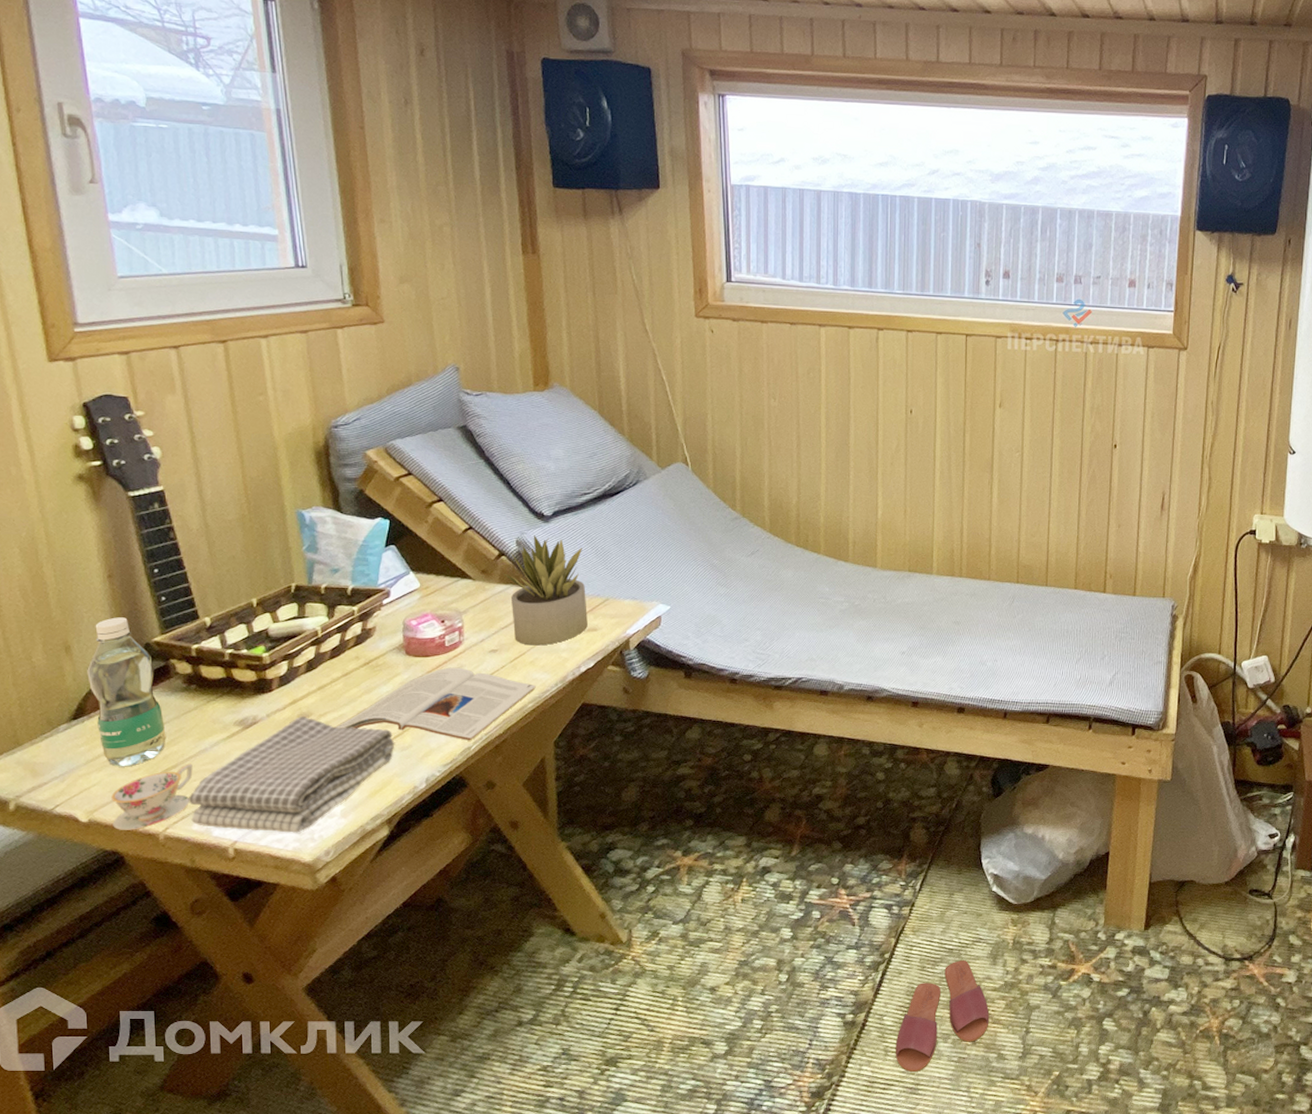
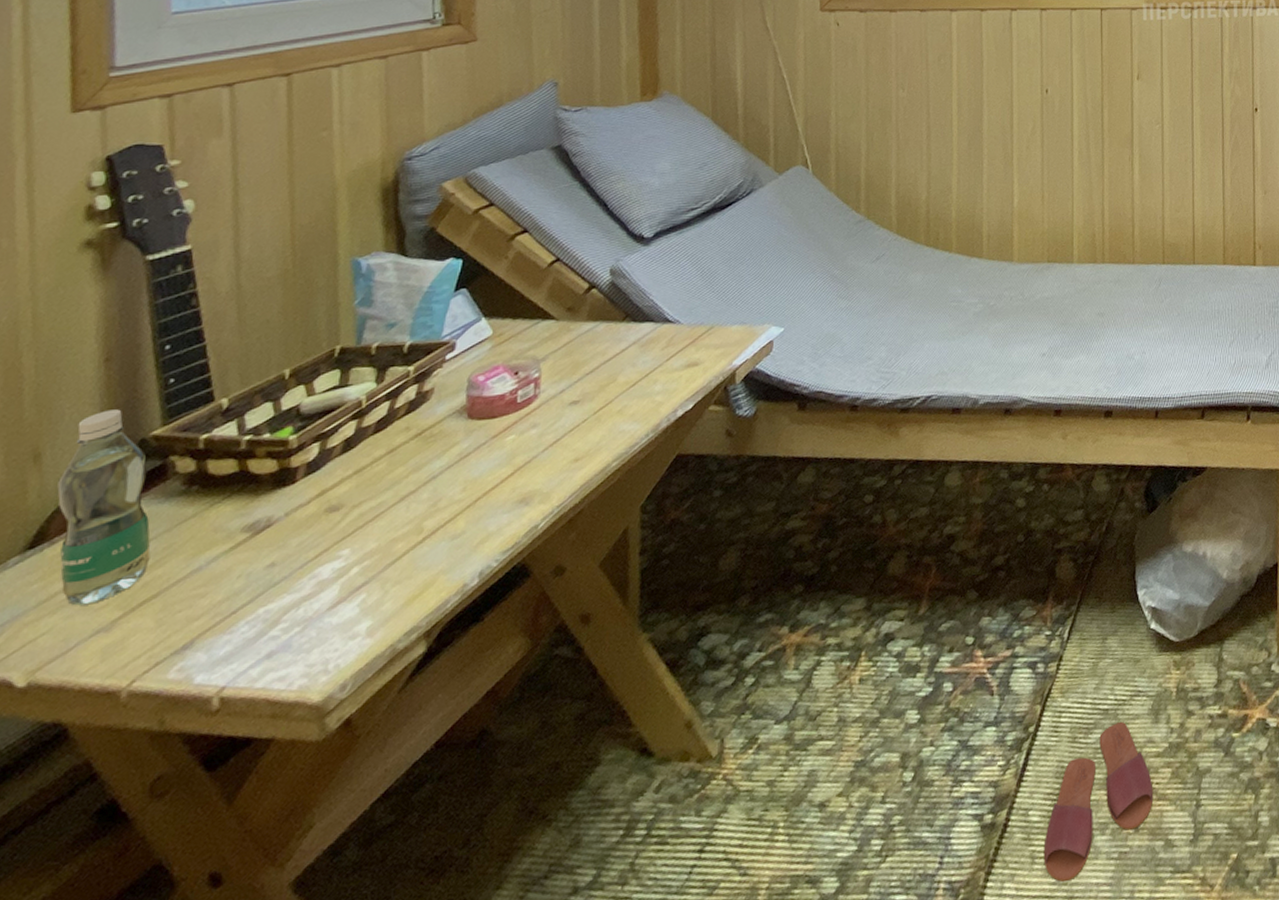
teacup: present [111,763,193,830] -> none [59,589,180,692]
towel: present [188,715,395,833] -> none [167,509,445,672]
magazine: present [336,667,536,741] -> none [371,427,623,521]
succulent plant: present [504,535,588,646] -> none [593,261,689,392]

